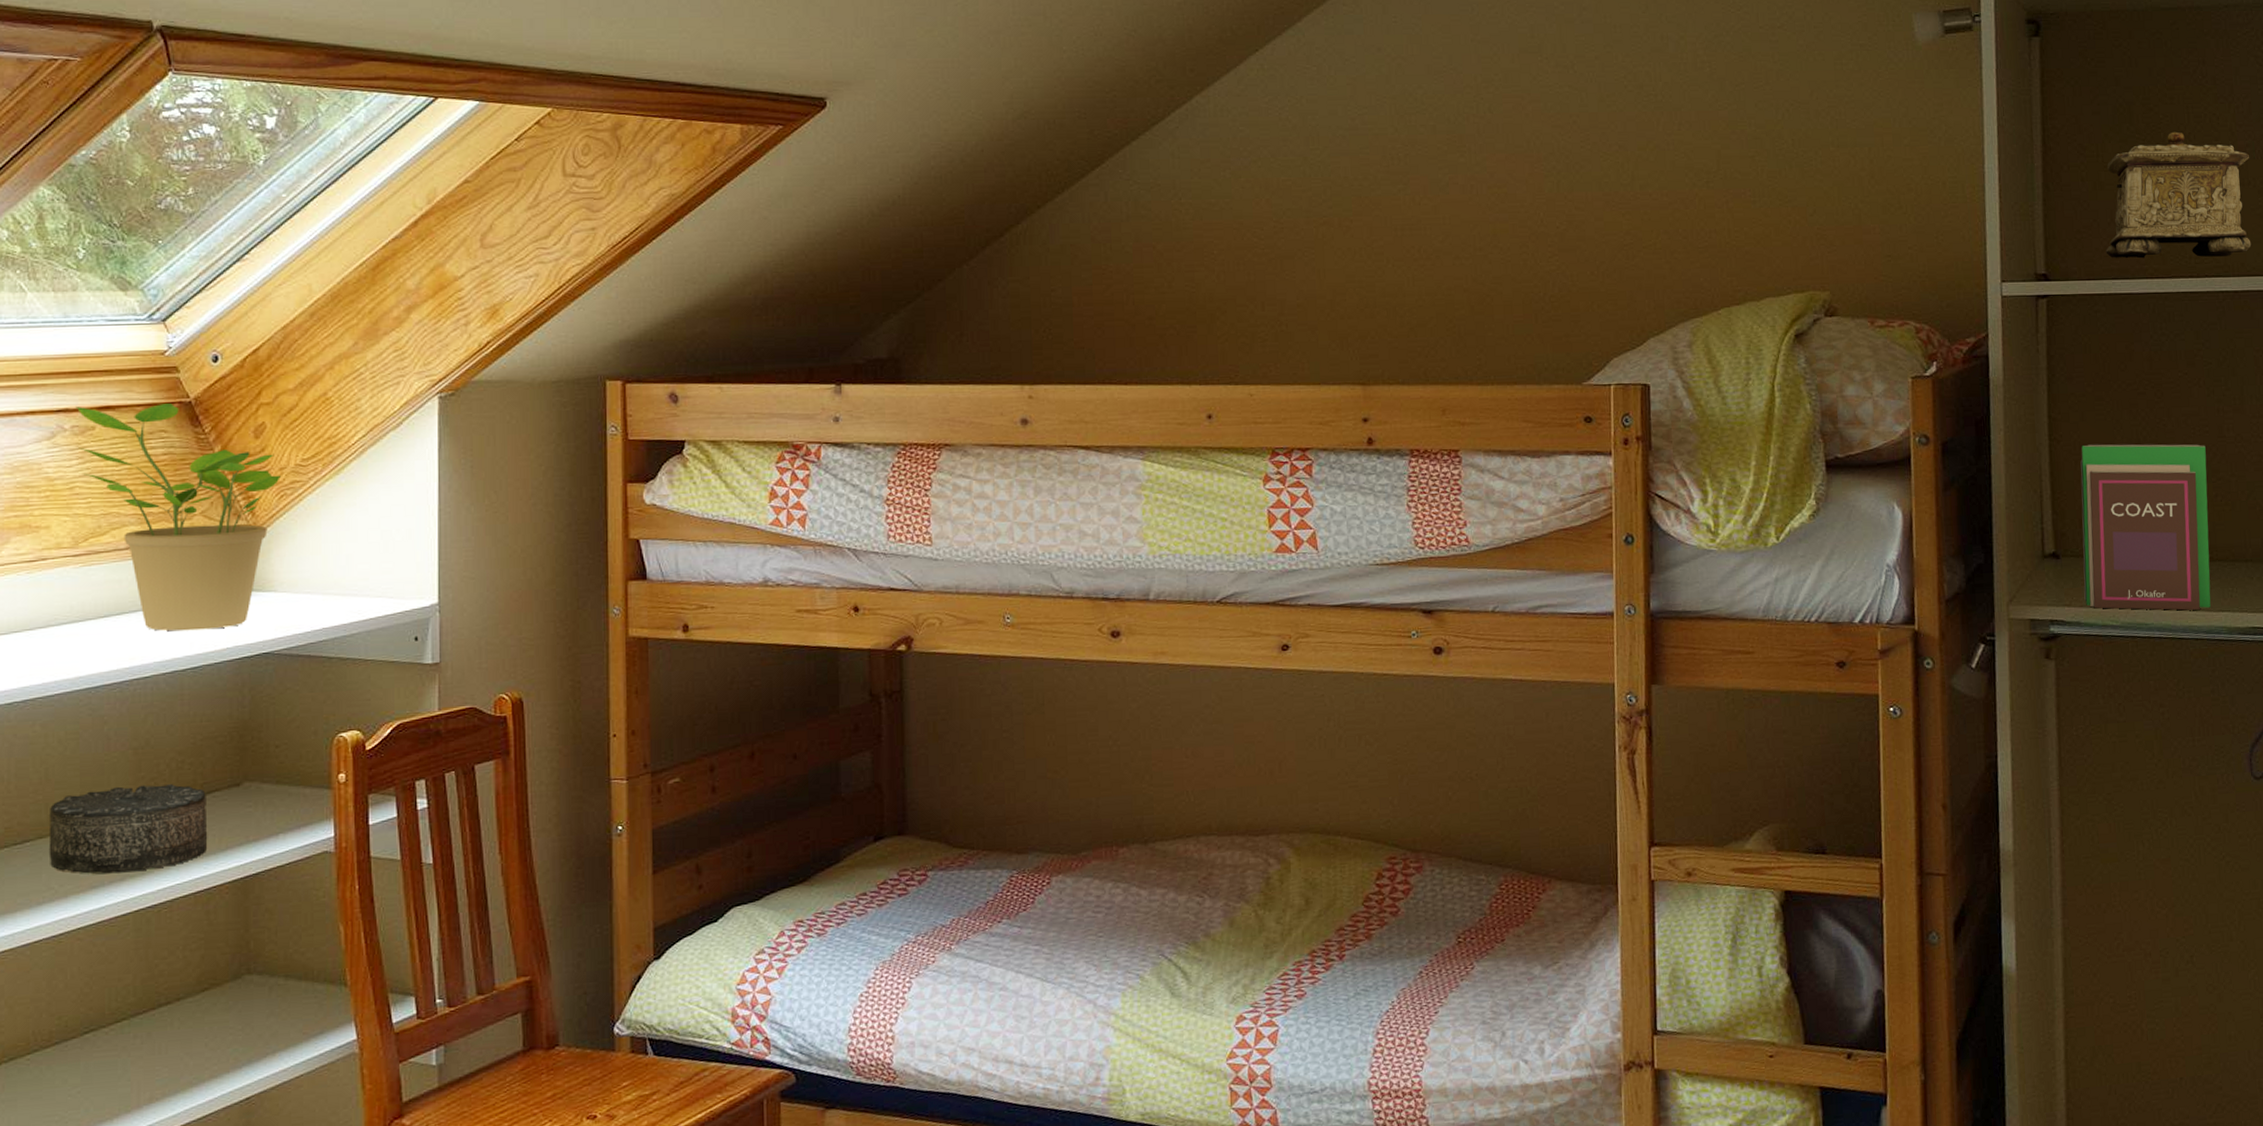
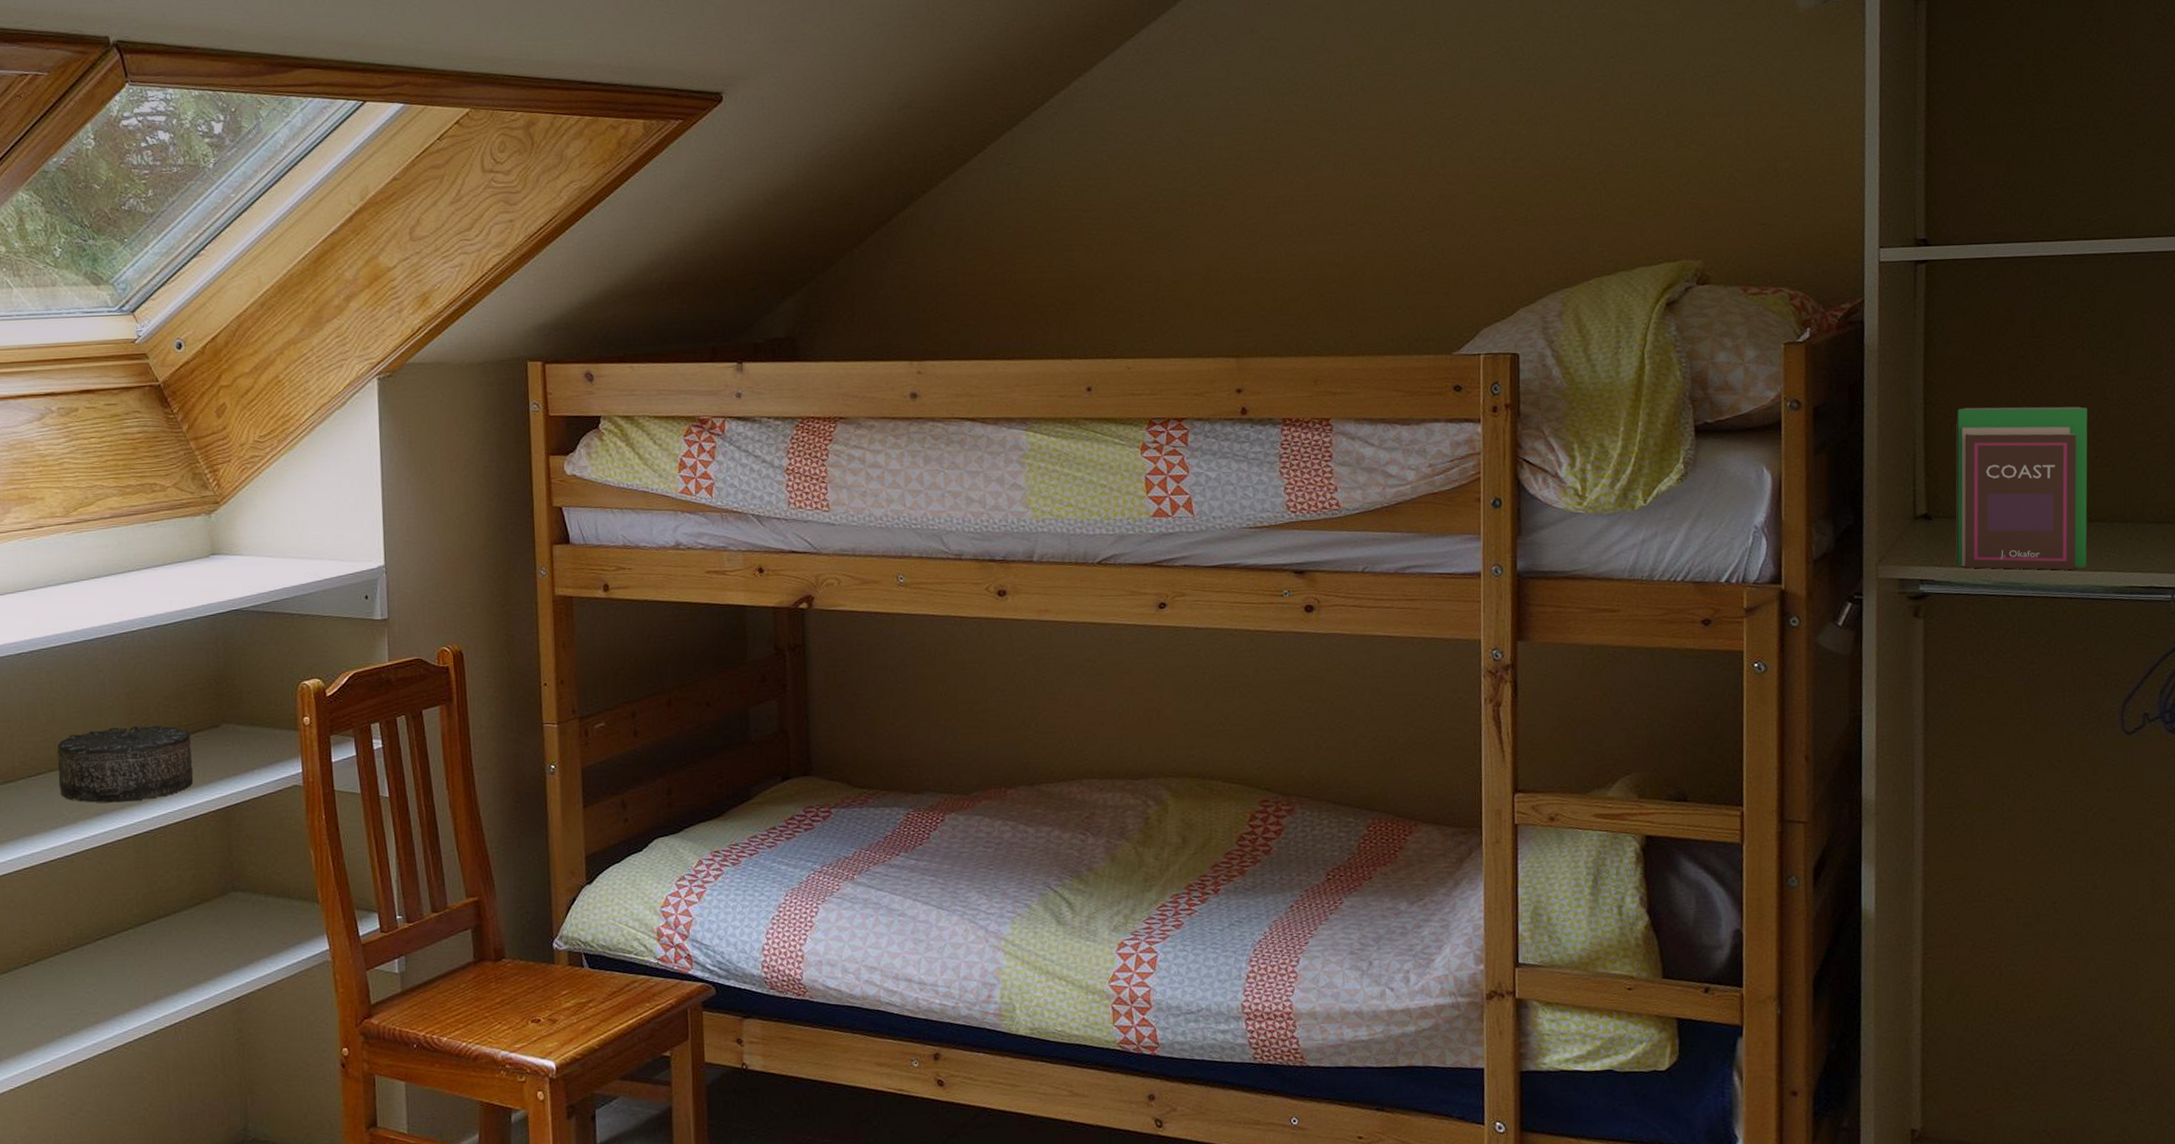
potted plant: present [75,403,282,631] -> none [60,387,243,591]
decorative box: present [2106,131,2252,259] -> none [1989,92,2145,223]

